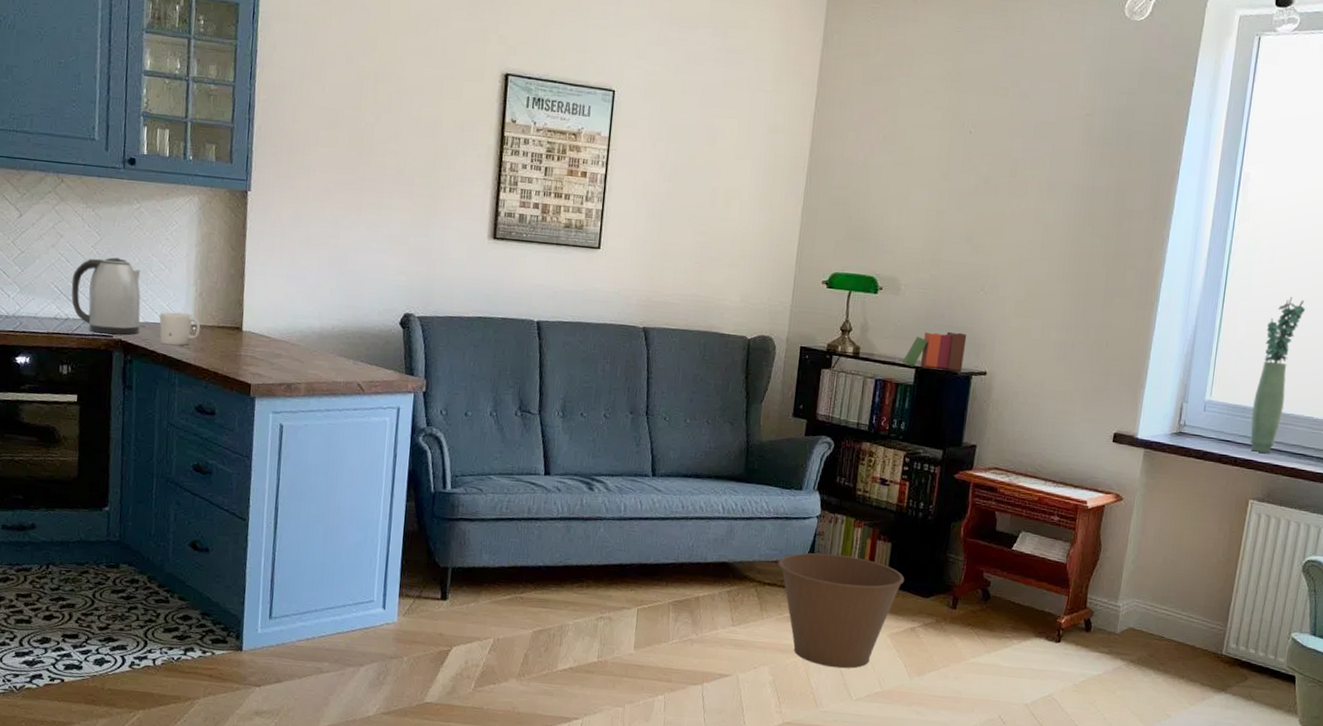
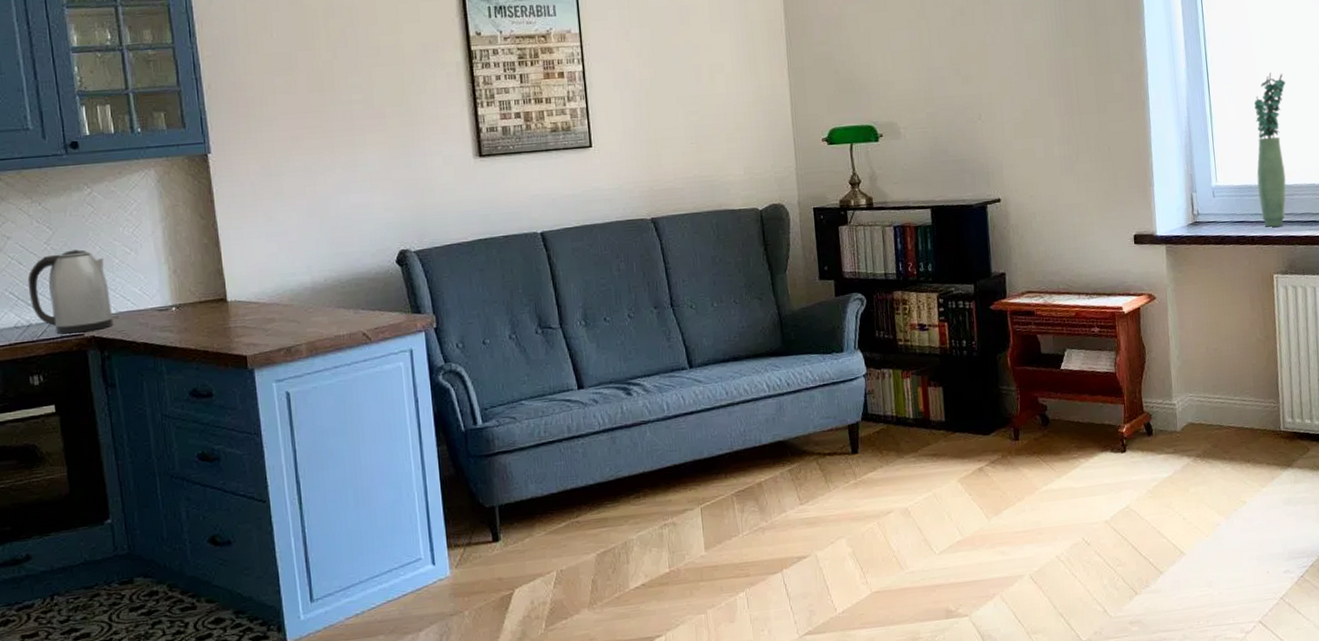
mug: present [159,312,201,346] -> none [133,294,182,332]
basket: present [777,553,905,669] -> none [833,408,963,526]
books: present [902,331,967,373] -> none [916,164,976,208]

